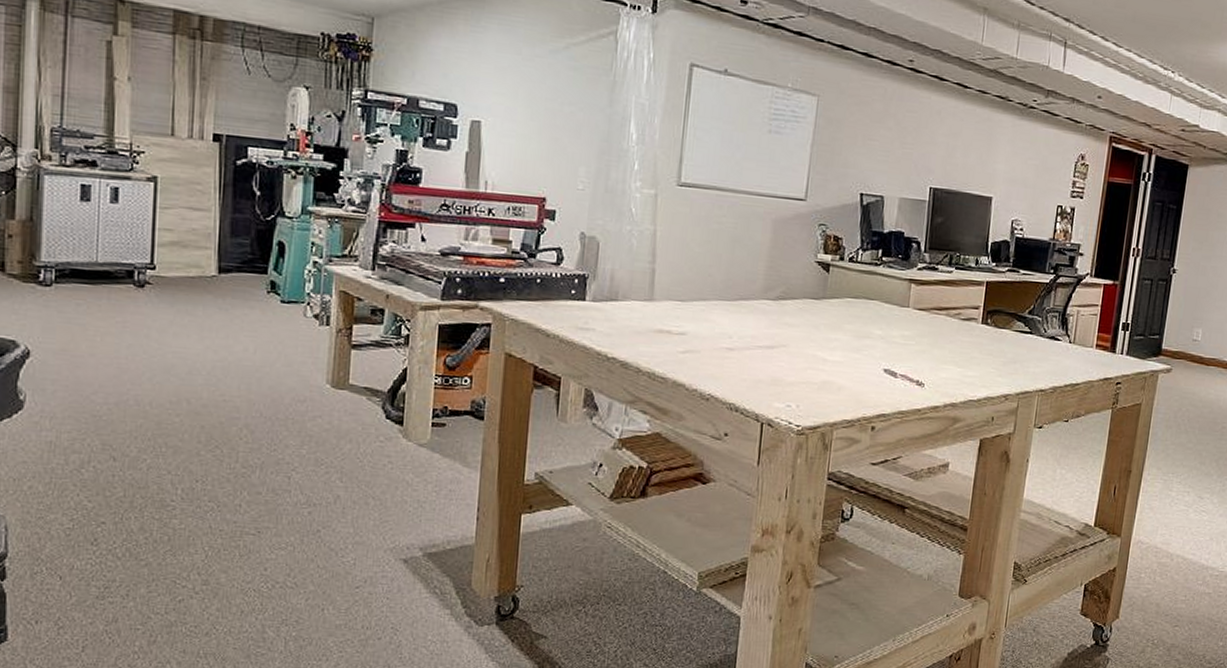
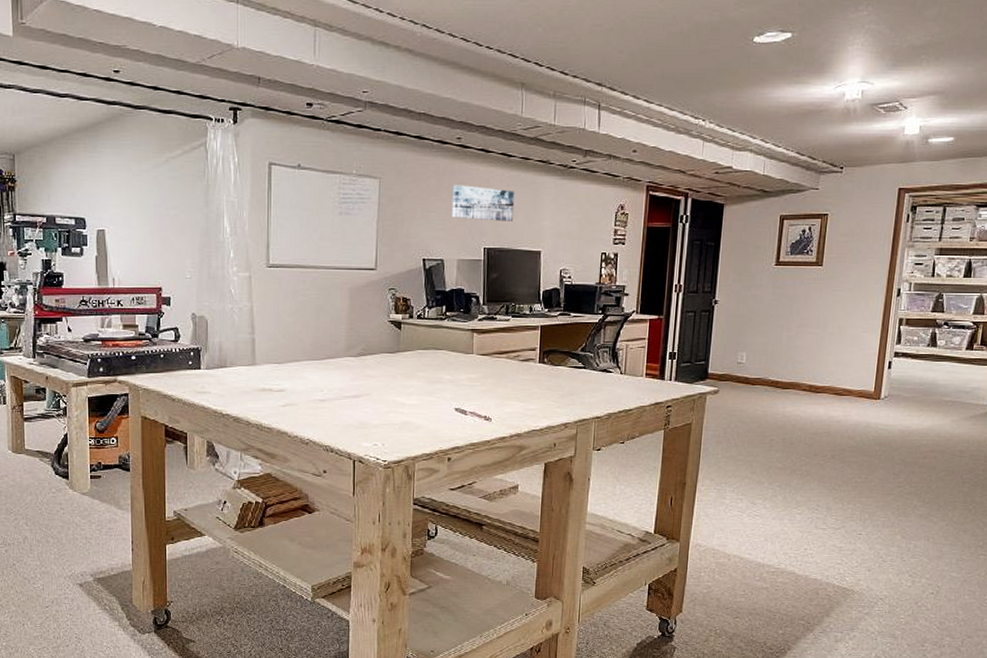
wall art: none [896,113,969,161] -> present [451,185,515,221]

